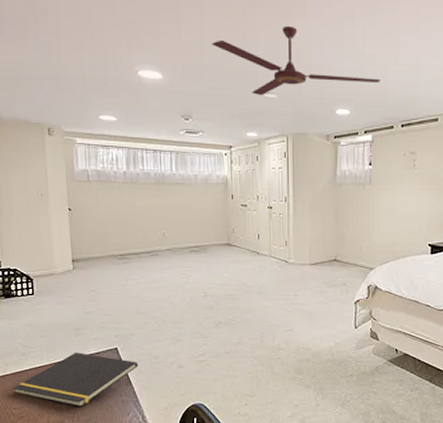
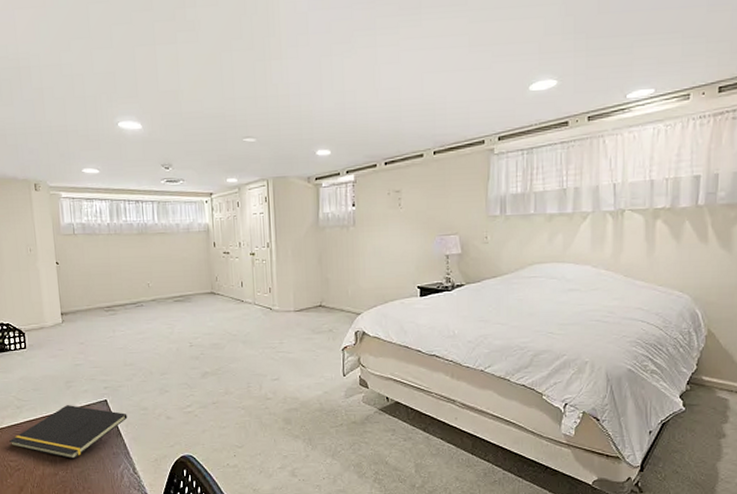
ceiling fan: present [211,25,380,96] -> none [189,67,361,141]

